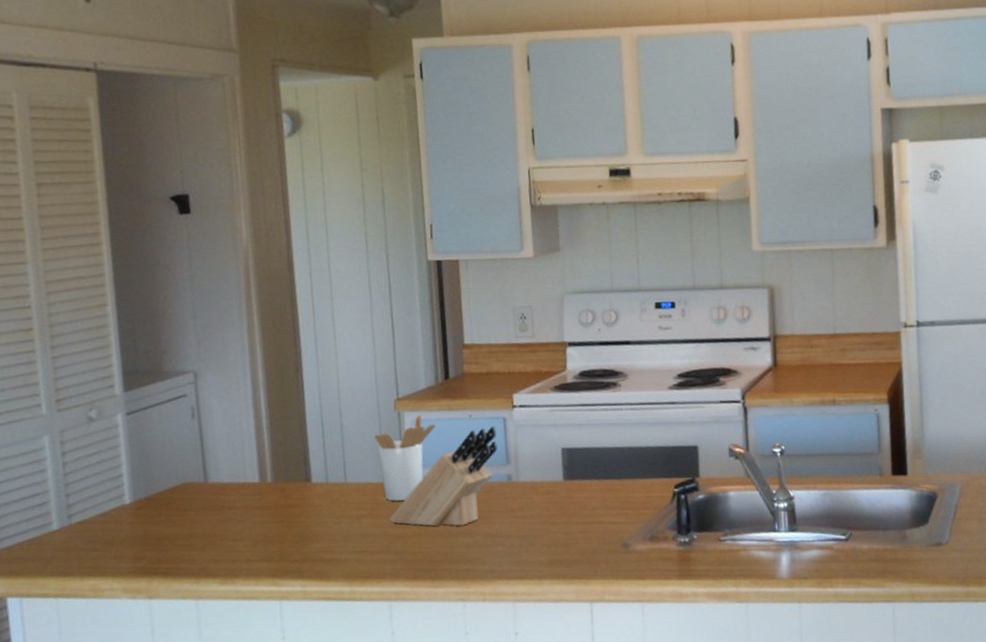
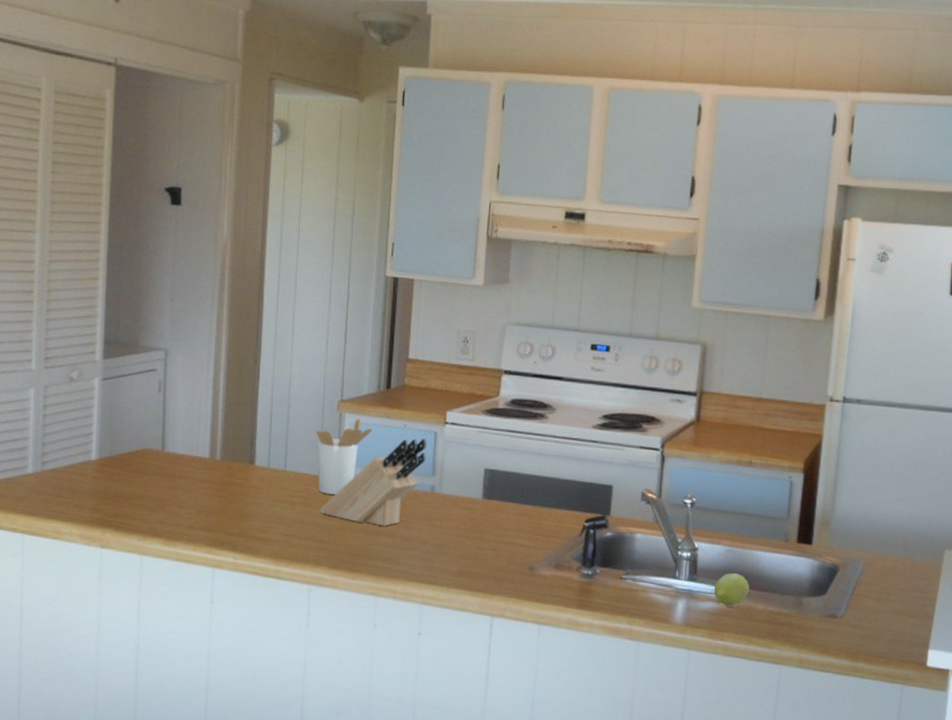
fruit: none [816,515,852,552] -> present [714,572,749,606]

